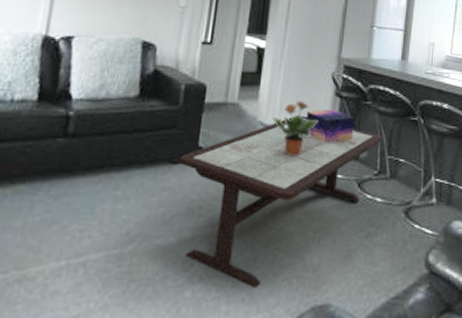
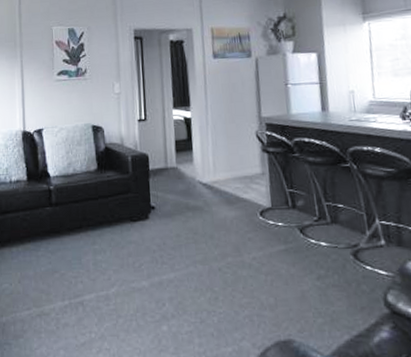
coffee table: present [179,115,382,288] -> none [138,172,316,324]
potted plant: present [272,100,318,156] -> none [208,159,251,209]
decorative box: present [305,109,355,143] -> none [238,164,287,195]

